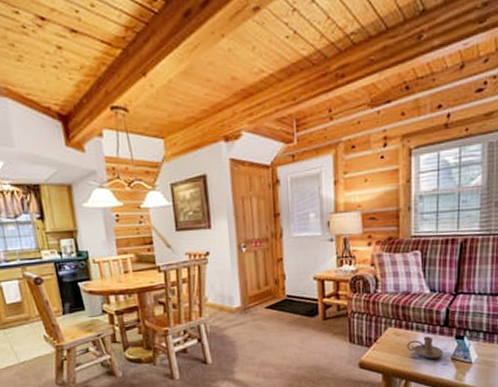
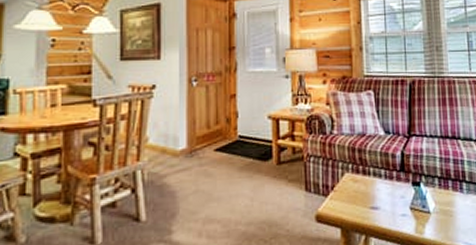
candle holder: present [407,336,444,359] -> none [365,183,402,209]

